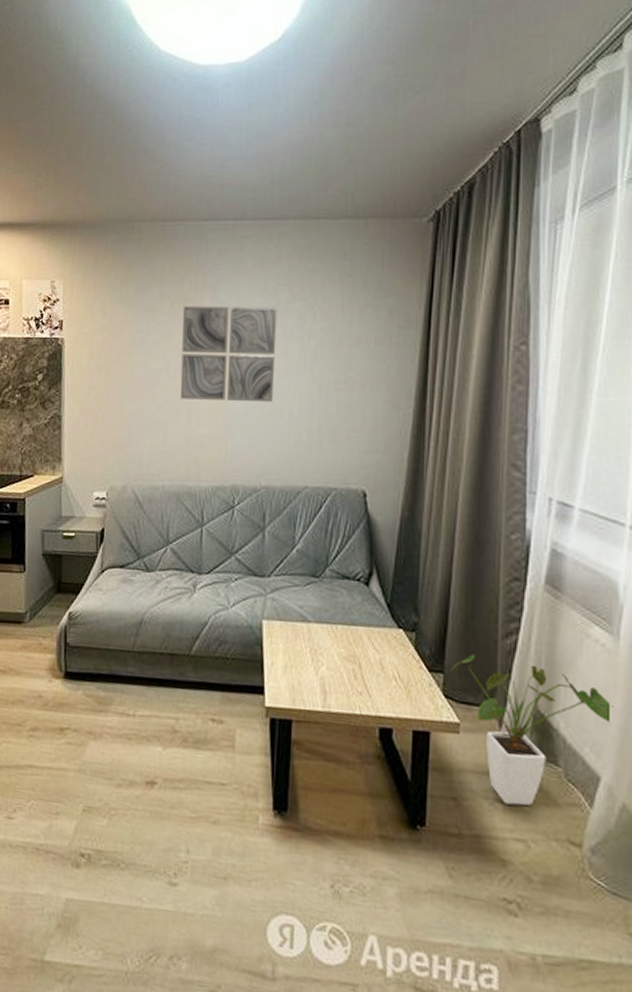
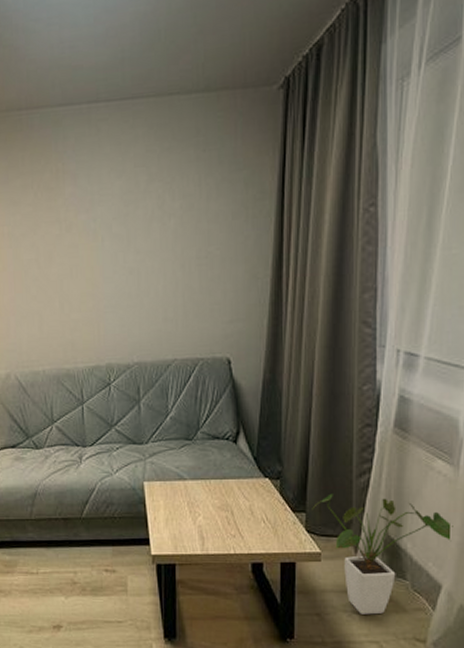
wall art: present [179,306,278,403] -> none [46,189,139,287]

